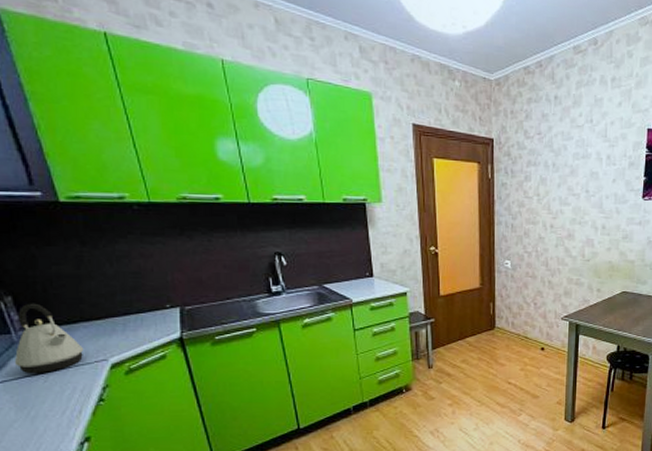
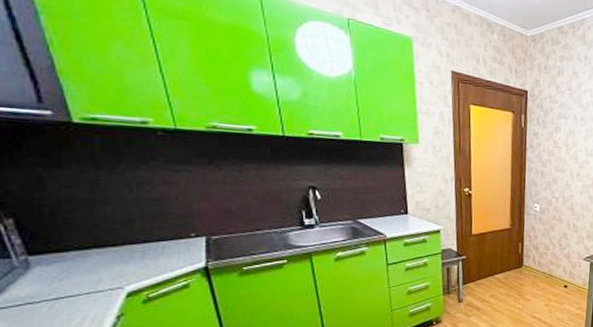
kettle: present [14,303,84,374] -> none [14,226,97,301]

